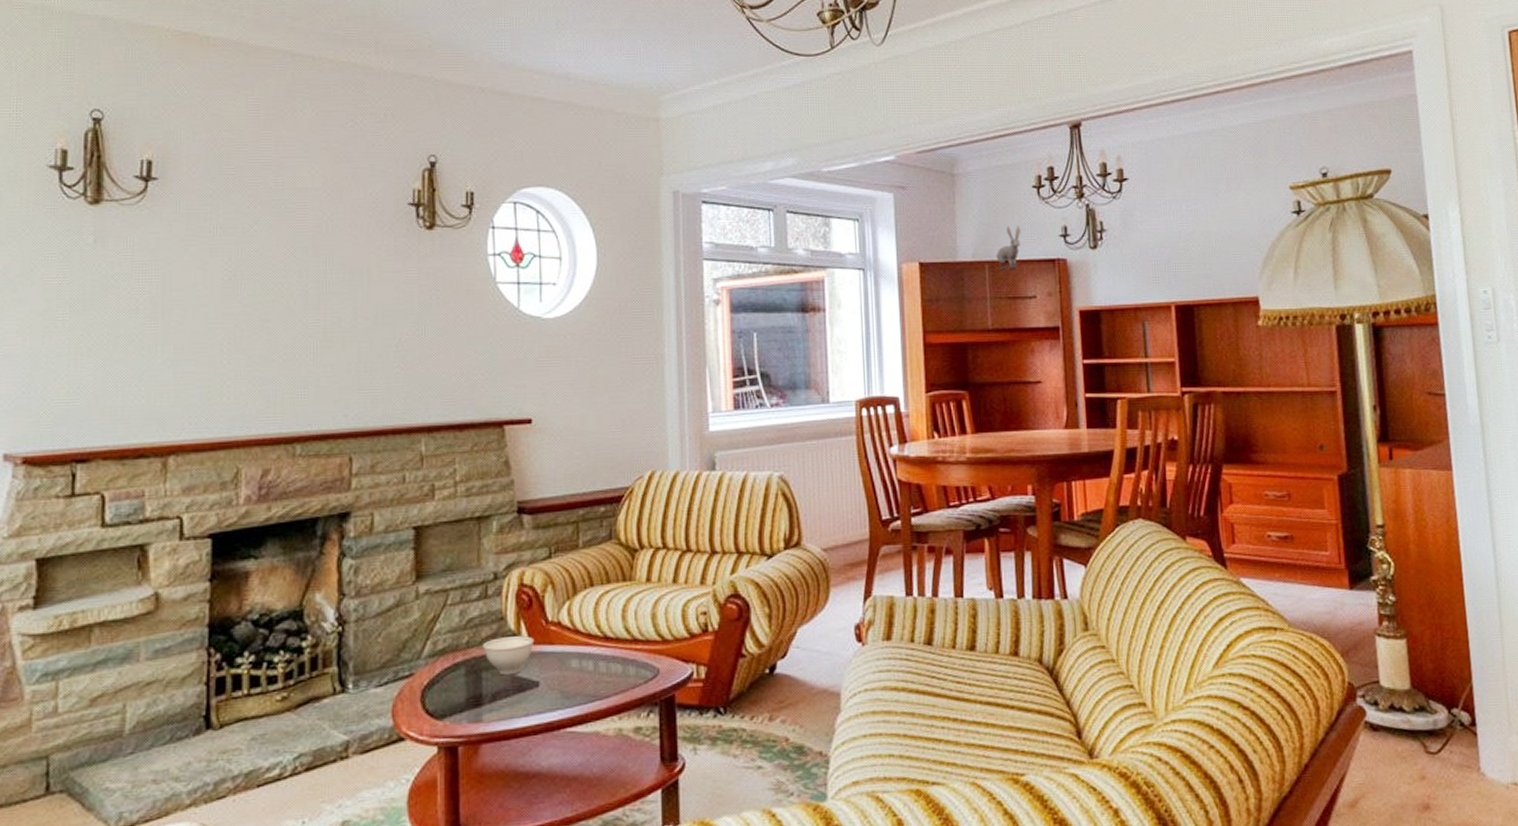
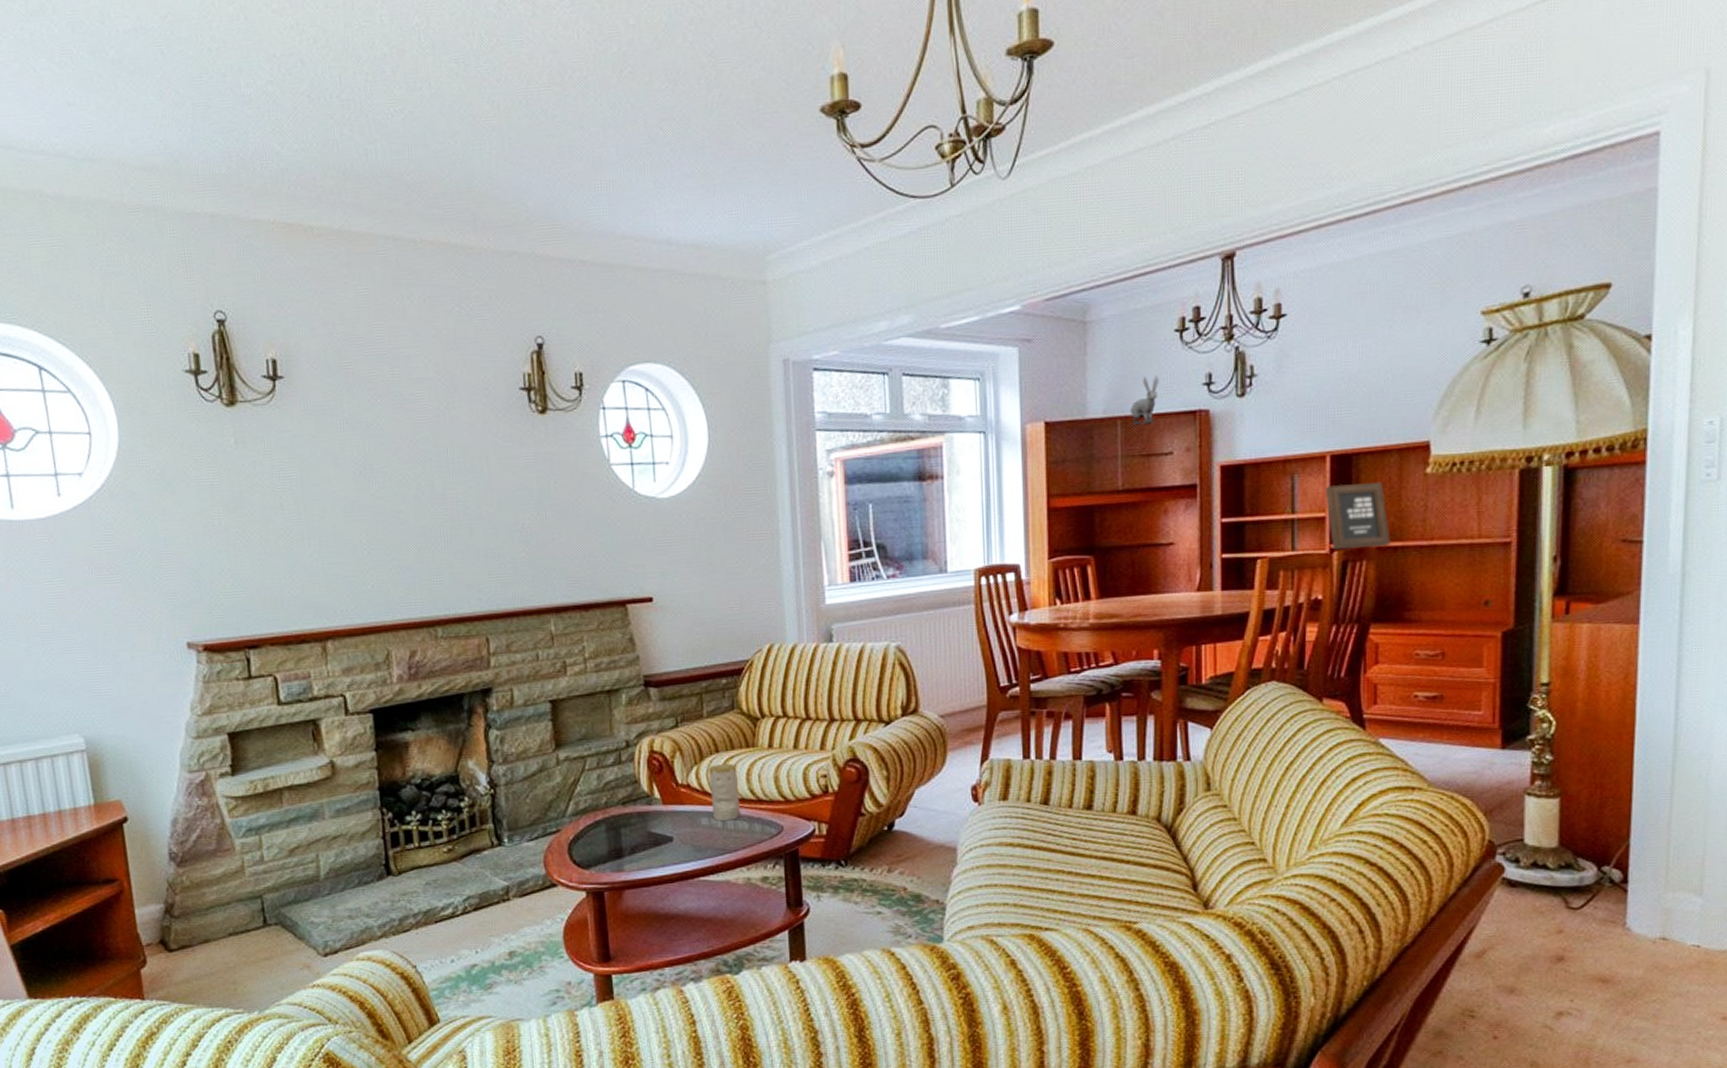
bowl: present [483,636,535,676] -> none [620,797,667,832]
candle: none [582,598,615,664] -> present [709,763,741,822]
picture frame: none [1172,332,1233,393] -> present [1324,482,1390,550]

